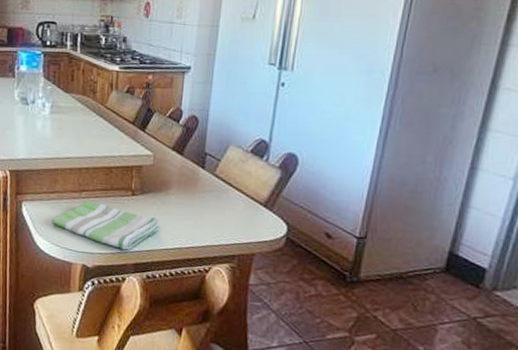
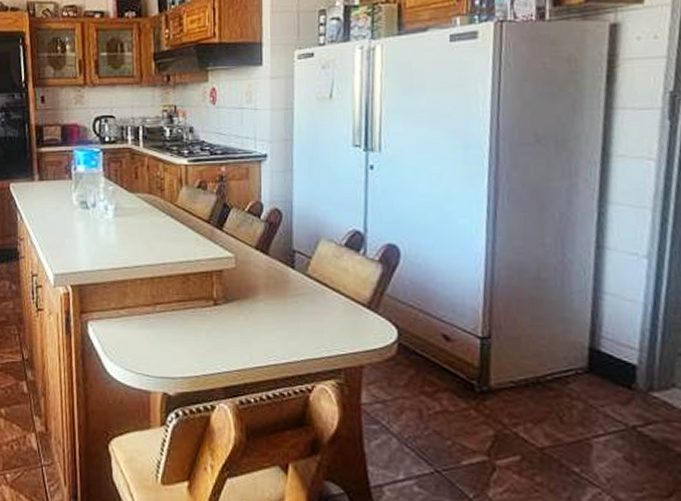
dish towel: present [52,200,160,250] -> none [123,315,249,372]

